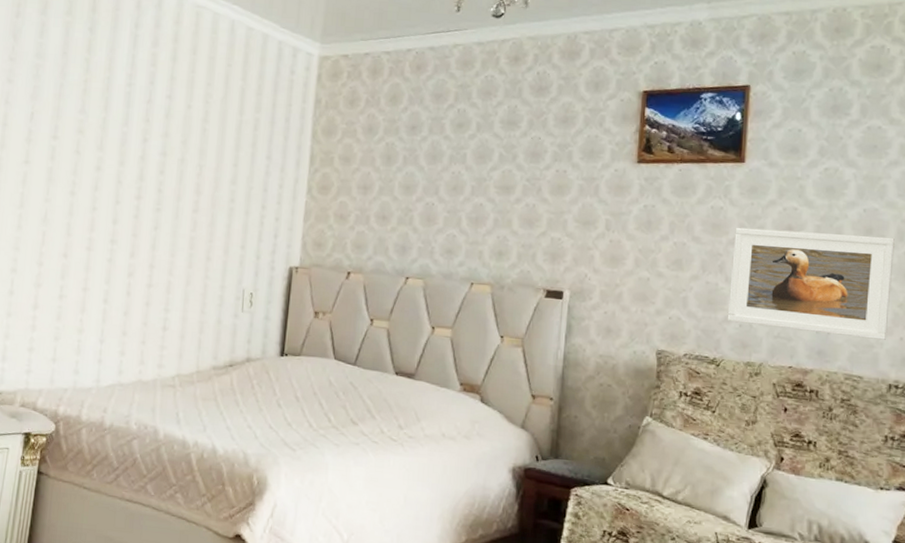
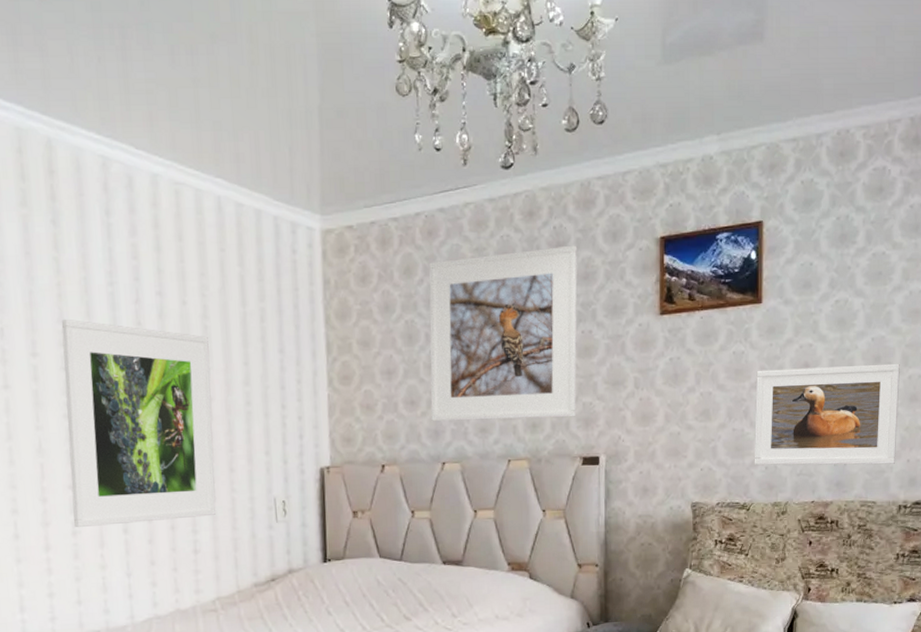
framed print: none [62,110,205,298] -> present [61,318,217,528]
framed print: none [400,90,559,250] -> present [429,245,578,422]

